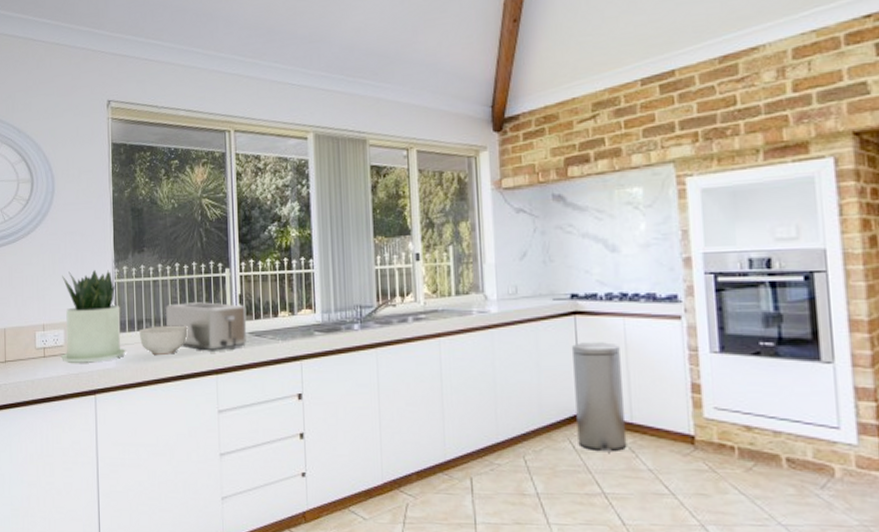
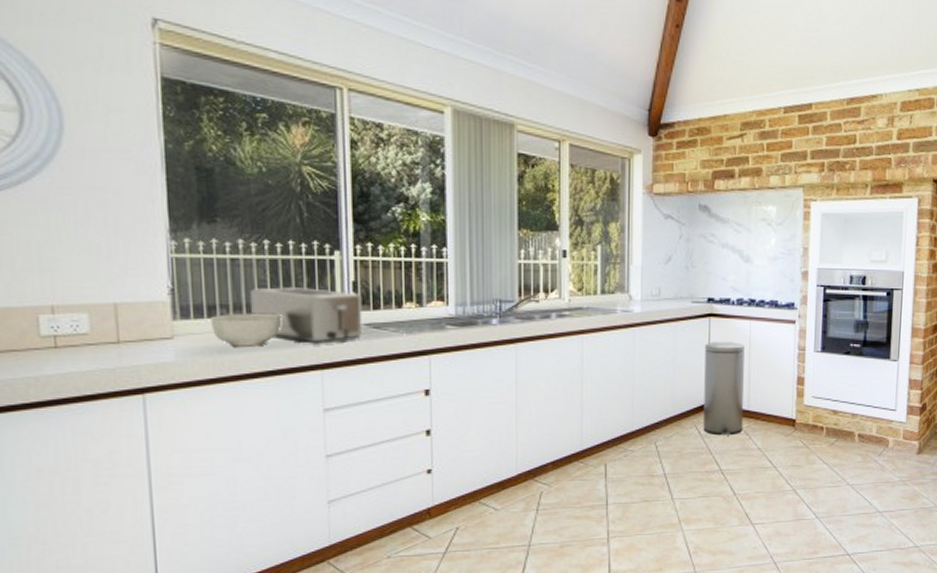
planter: present [60,270,126,363] -> none [82,239,191,356]

